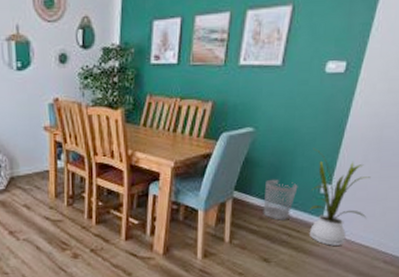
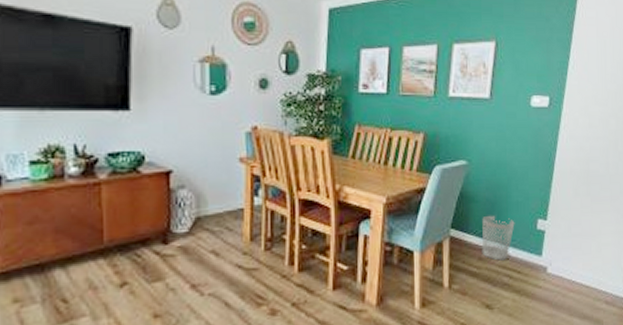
house plant: present [309,148,371,246] -> none [526,182,584,287]

